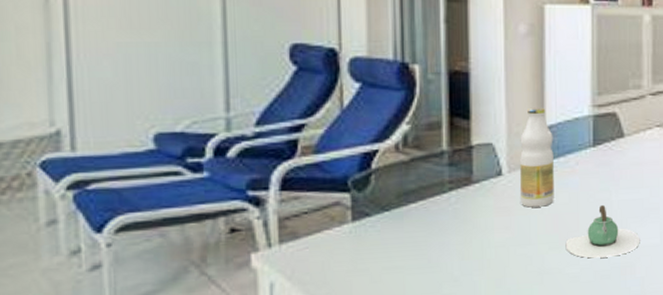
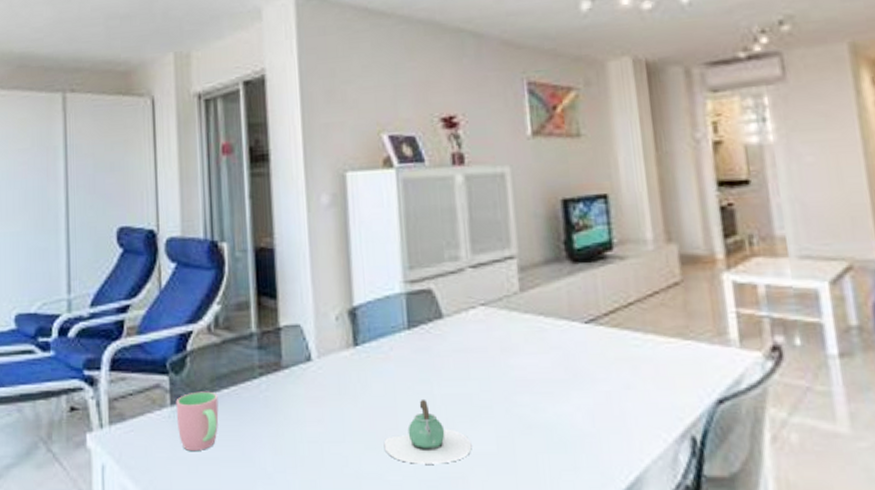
cup: none [358,206,405,263] -> present [176,391,219,451]
bottle: present [520,107,554,208] -> none [328,284,368,399]

